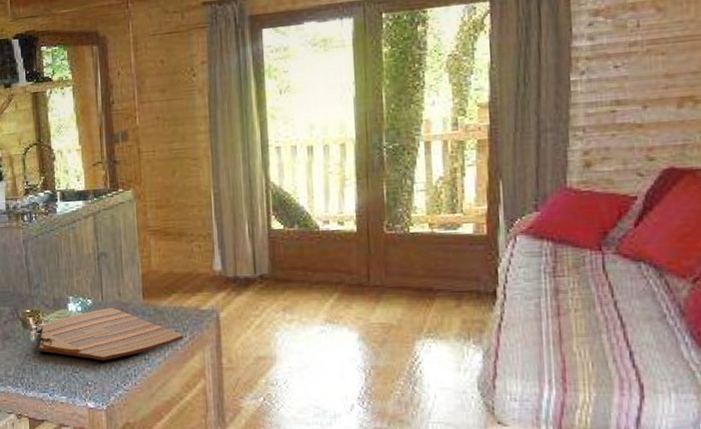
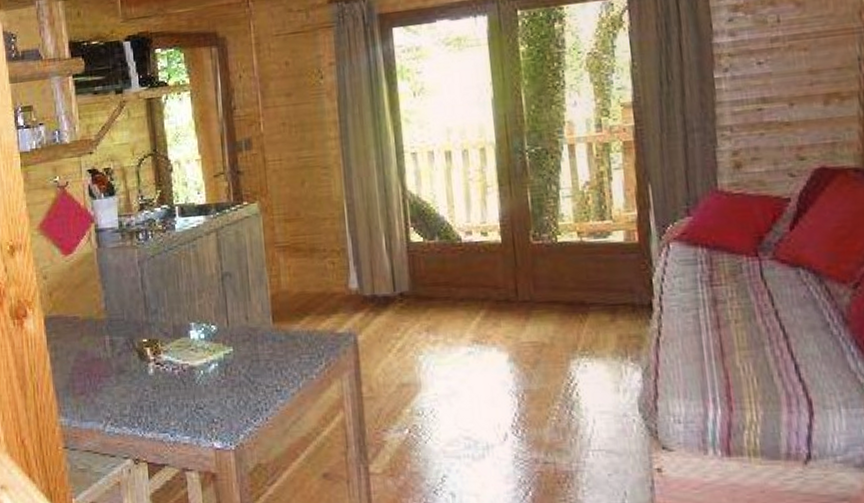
cutting board: present [37,307,183,361] -> none [156,333,318,394]

